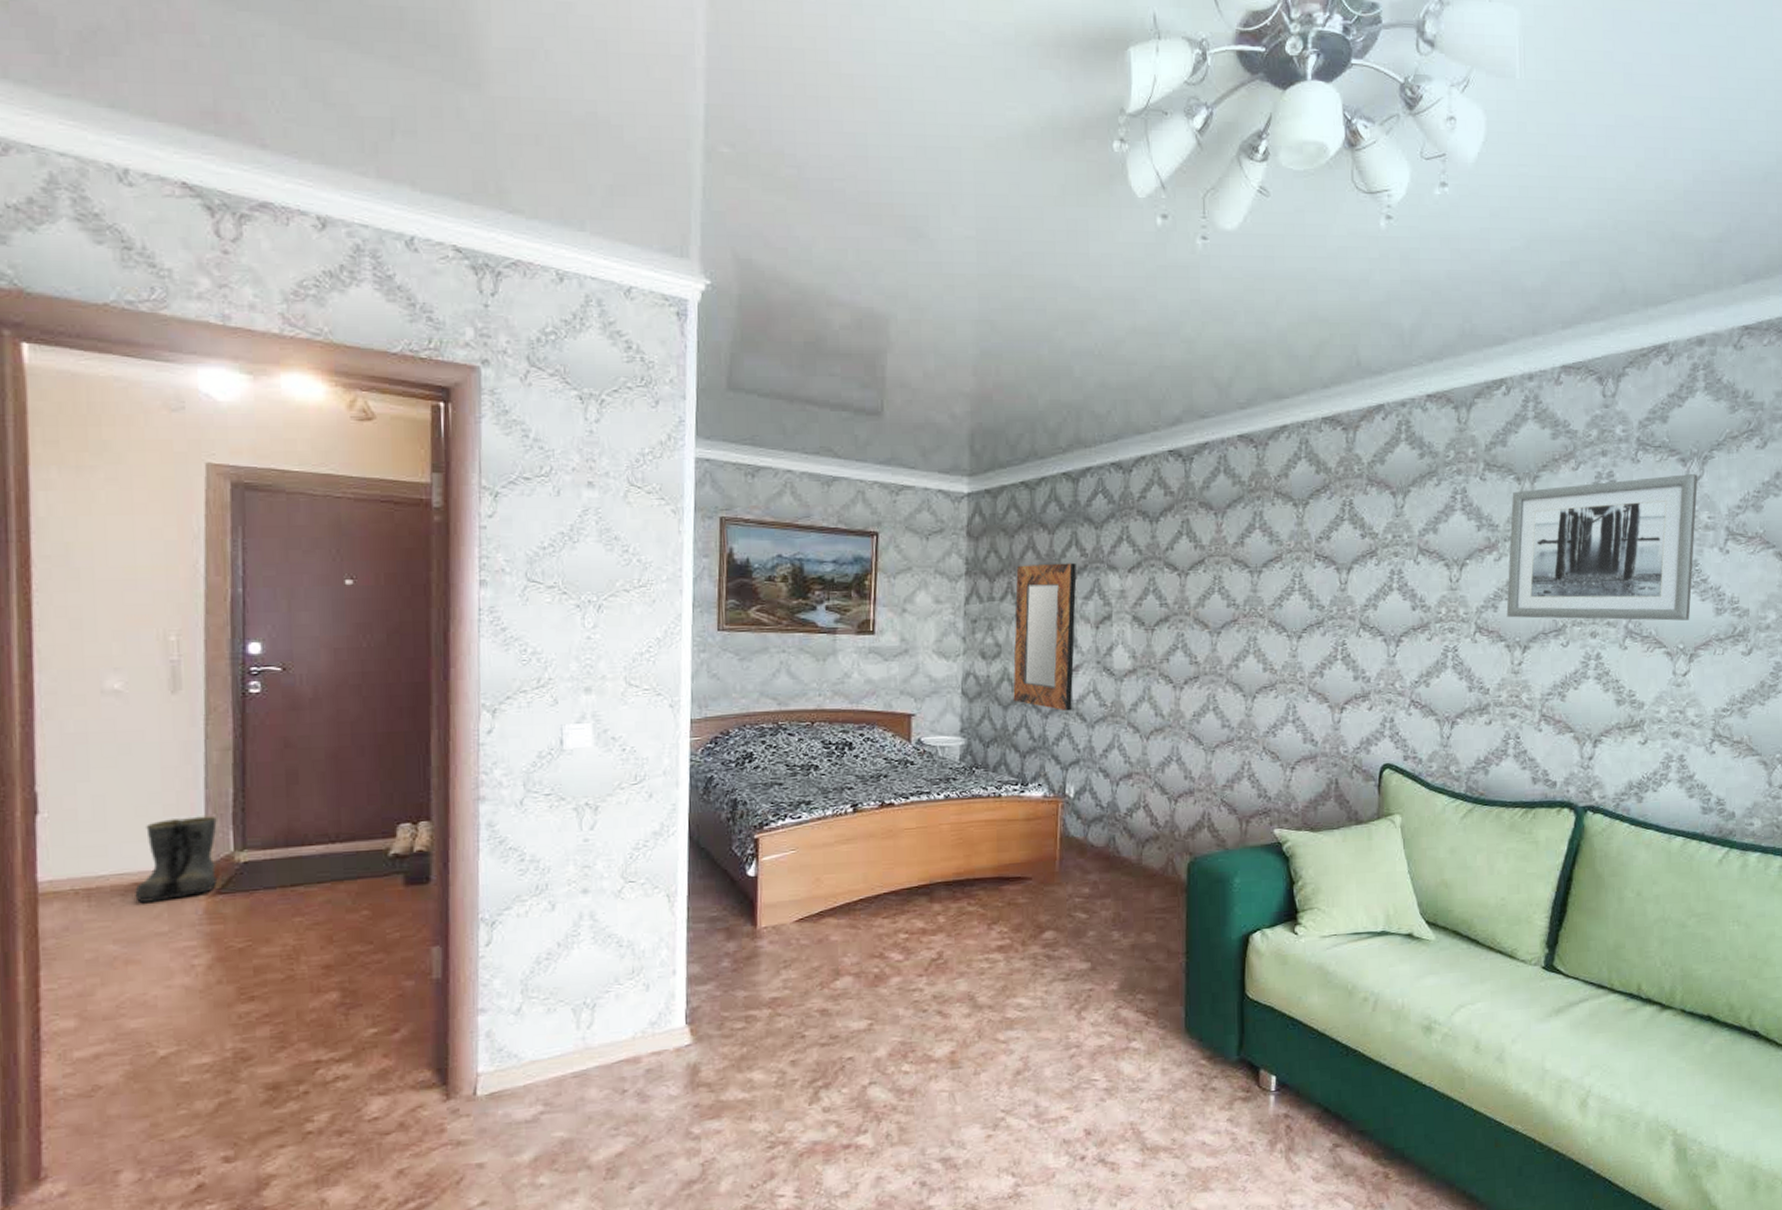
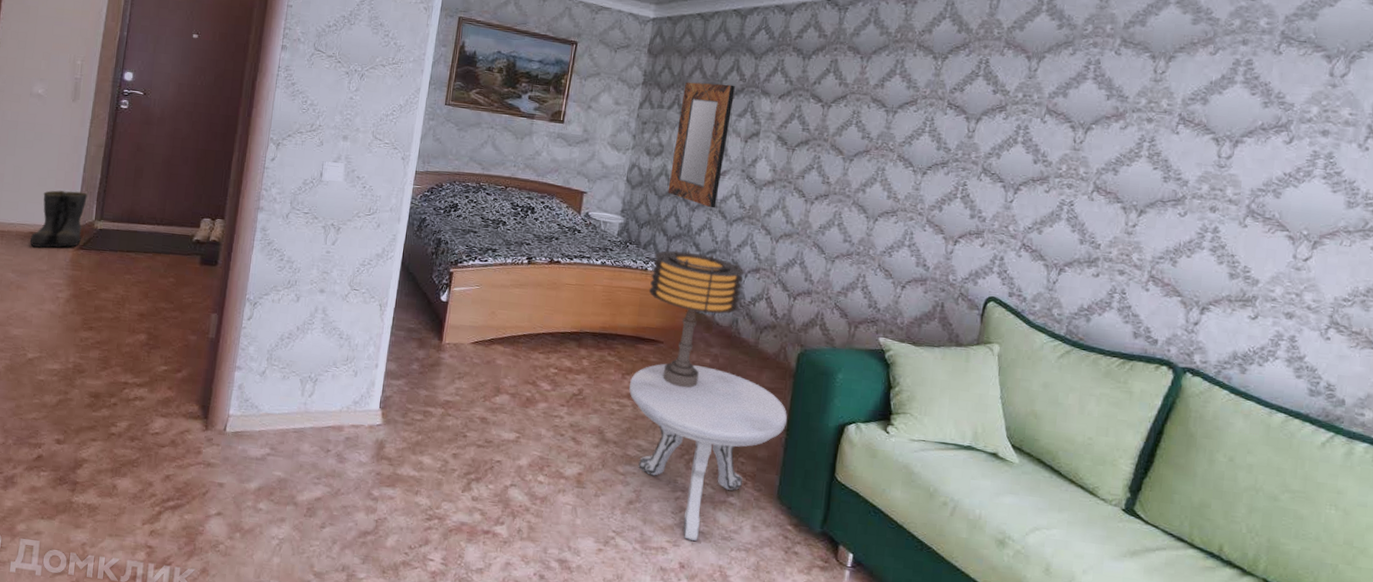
side table: none [998,897,1185,1101] -> present [629,363,787,541]
table lamp: none [1006,764,1115,927] -> present [648,249,744,388]
wall art: present [1506,474,1698,621] -> none [1126,68,1342,209]

